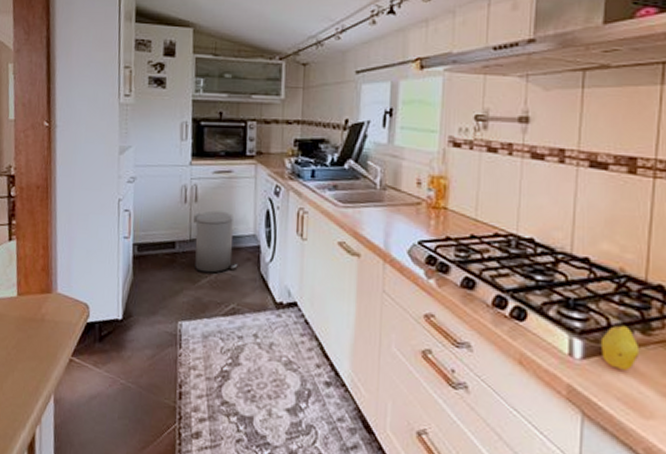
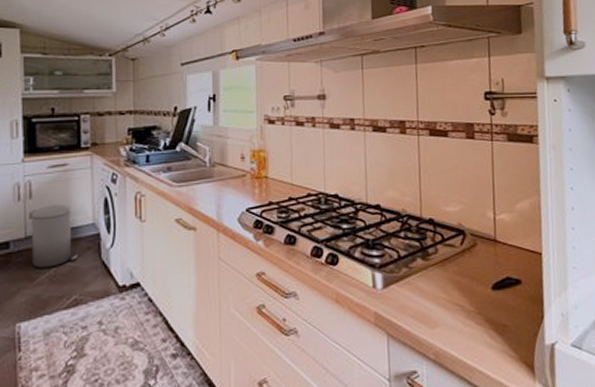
fruit: present [600,322,640,372] -> none [394,254,423,293]

